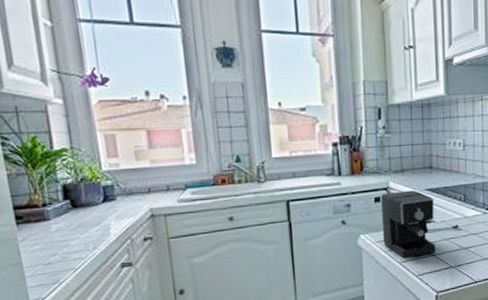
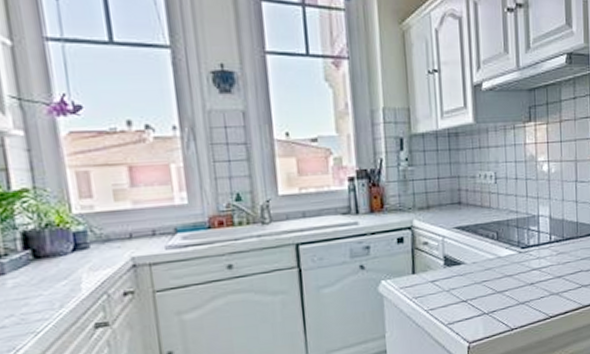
coffee maker: present [381,190,459,259] -> none [404,228,492,306]

